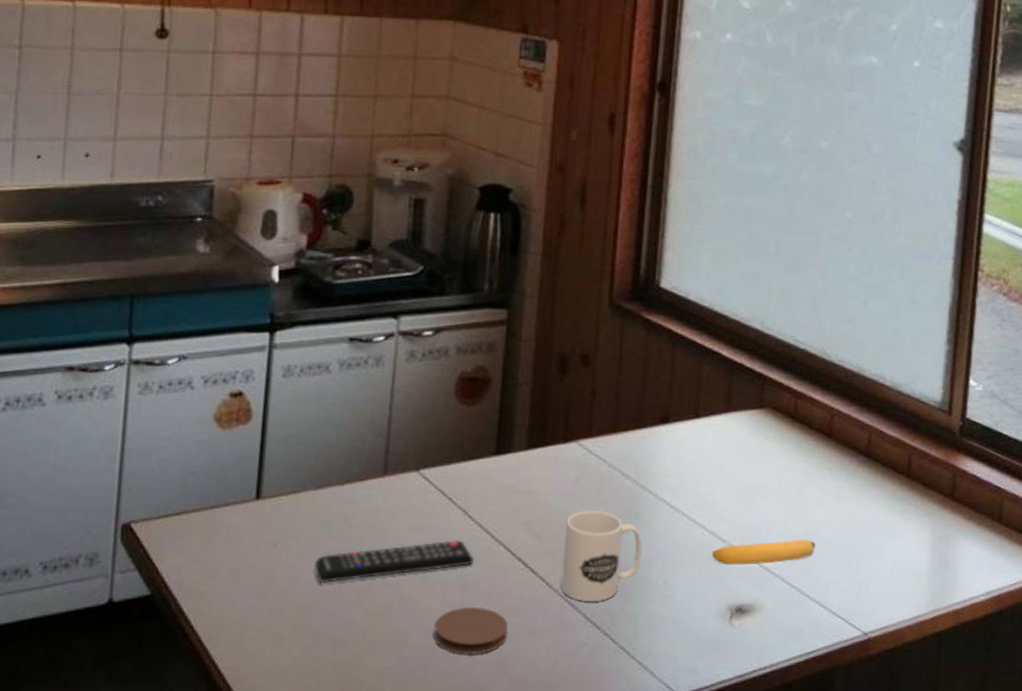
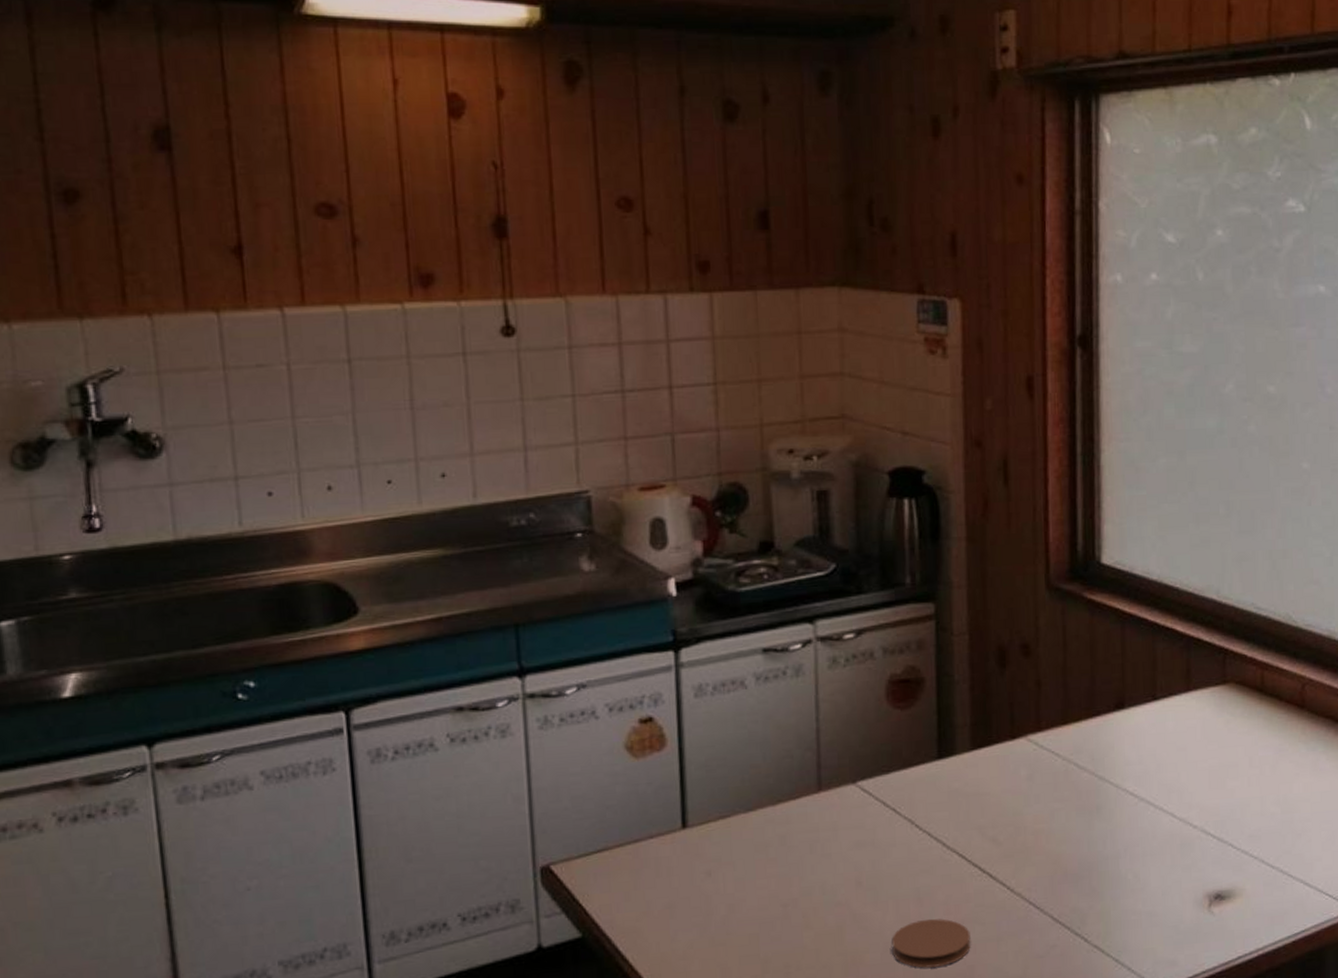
remote control: present [315,540,474,584] -> none [755,851,926,910]
mug: present [561,510,642,601] -> none [1022,807,1107,903]
banana: present [712,539,815,565] -> none [1184,817,1295,852]

